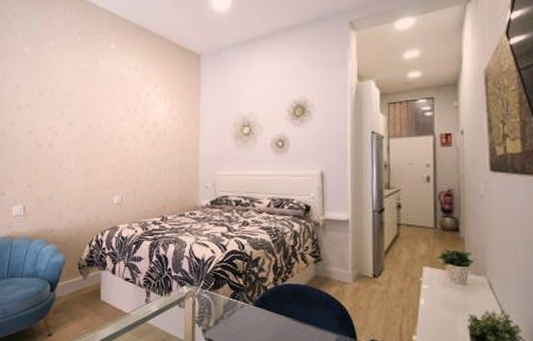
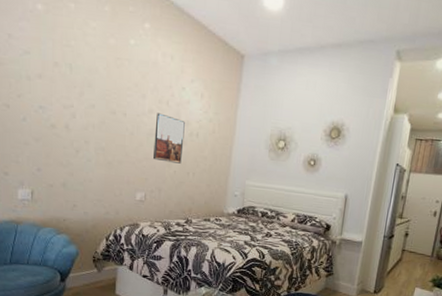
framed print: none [126,119,153,164] -> present [153,113,185,164]

